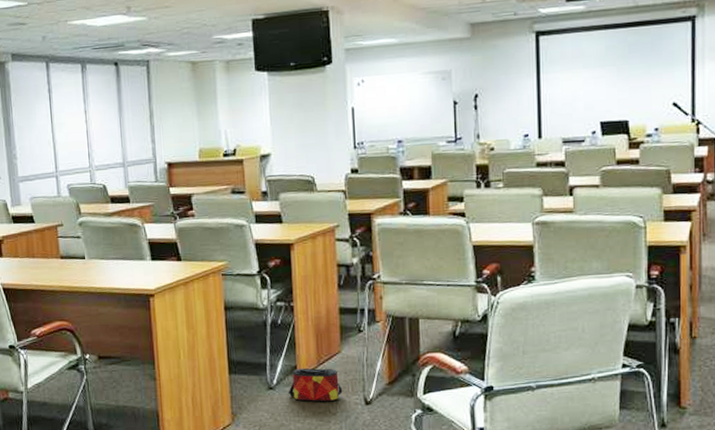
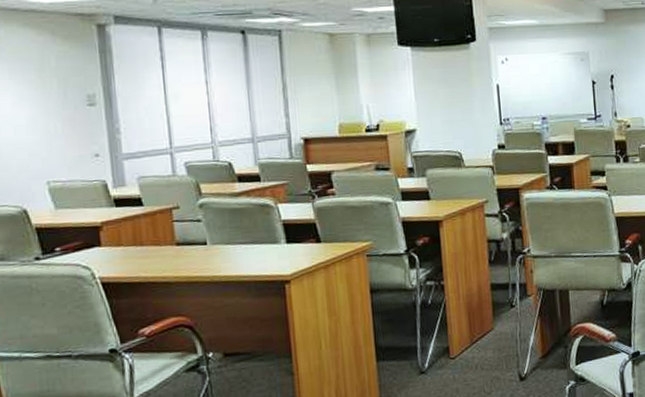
bag: present [288,368,343,402] -> none [440,347,497,384]

